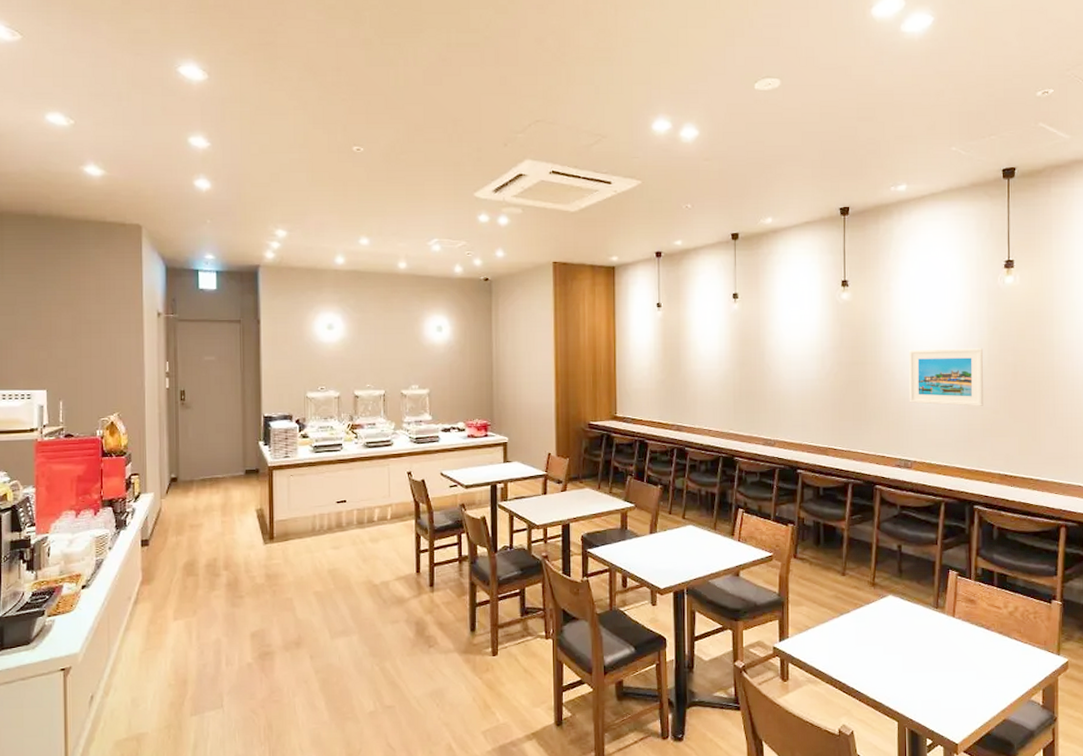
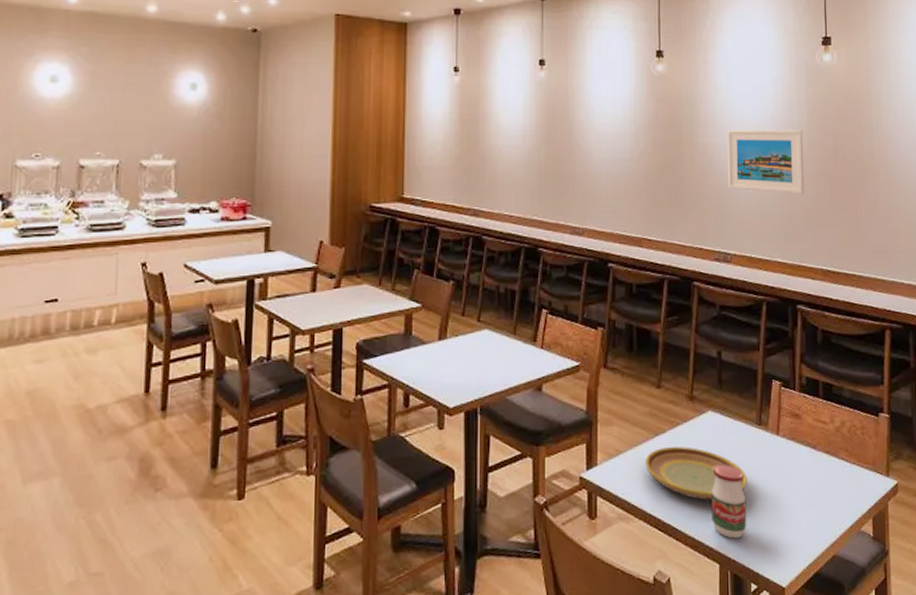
plate: none [832,624,924,670] -> present [646,446,747,501]
jar: none [891,640,924,702] -> present [711,464,747,539]

